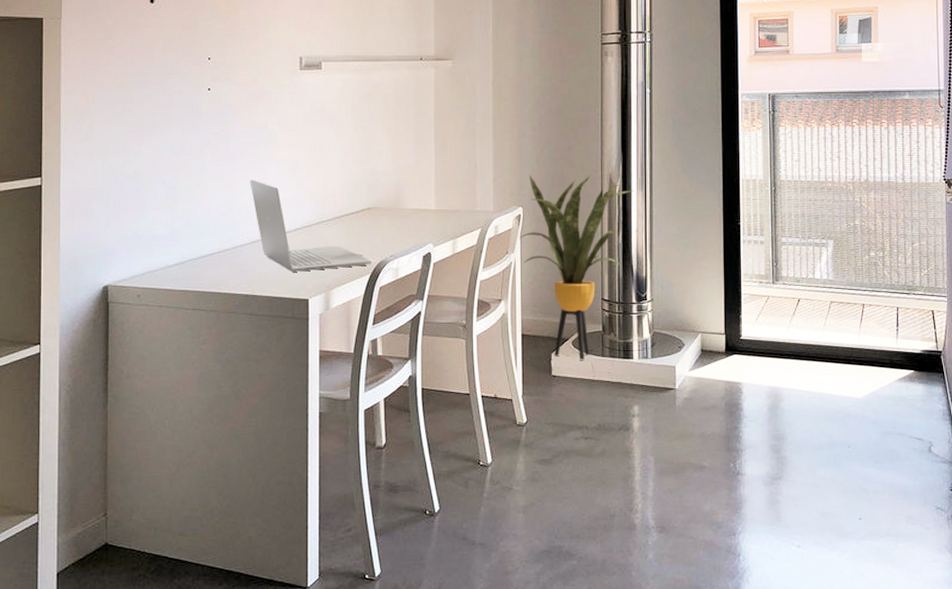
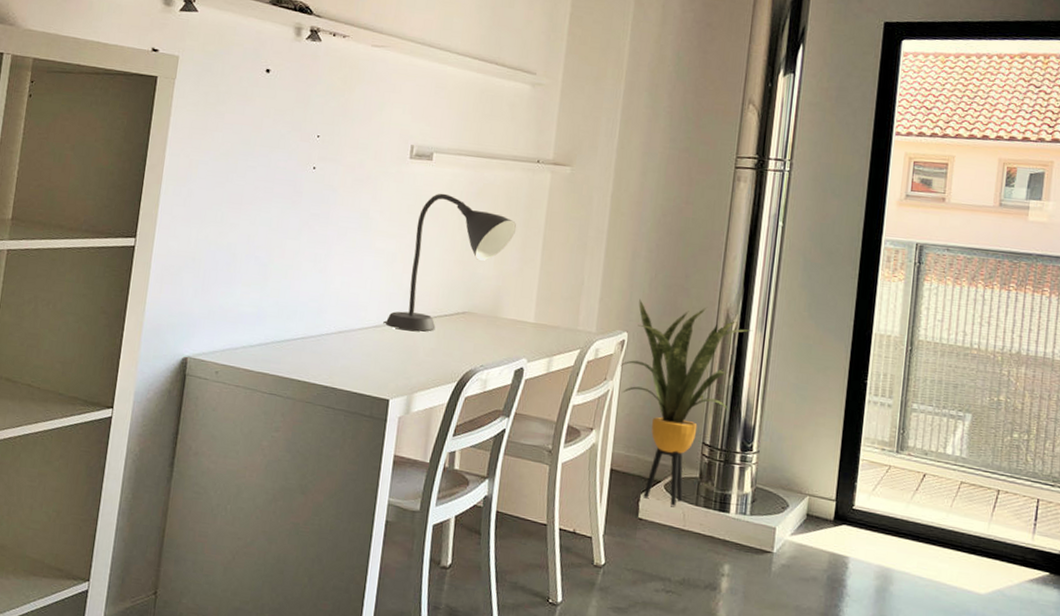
laptop: present [250,179,372,272] -> none [343,266,461,373]
desk lamp: none [294,99,409,232] -> present [383,193,517,332]

